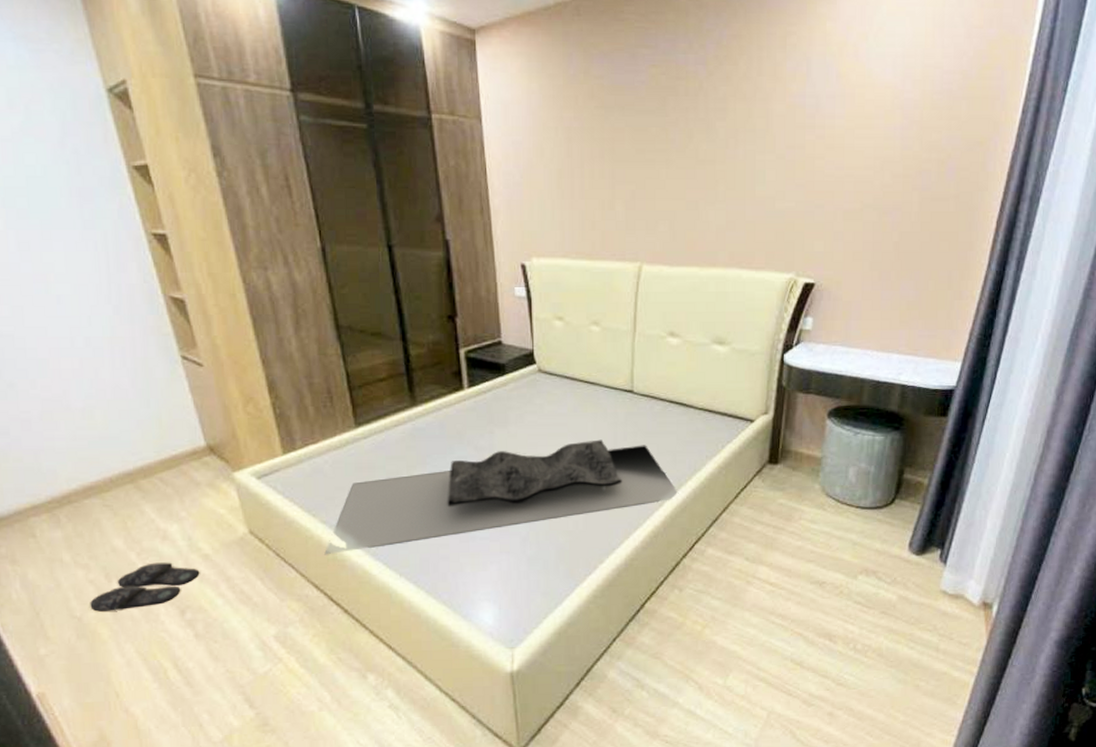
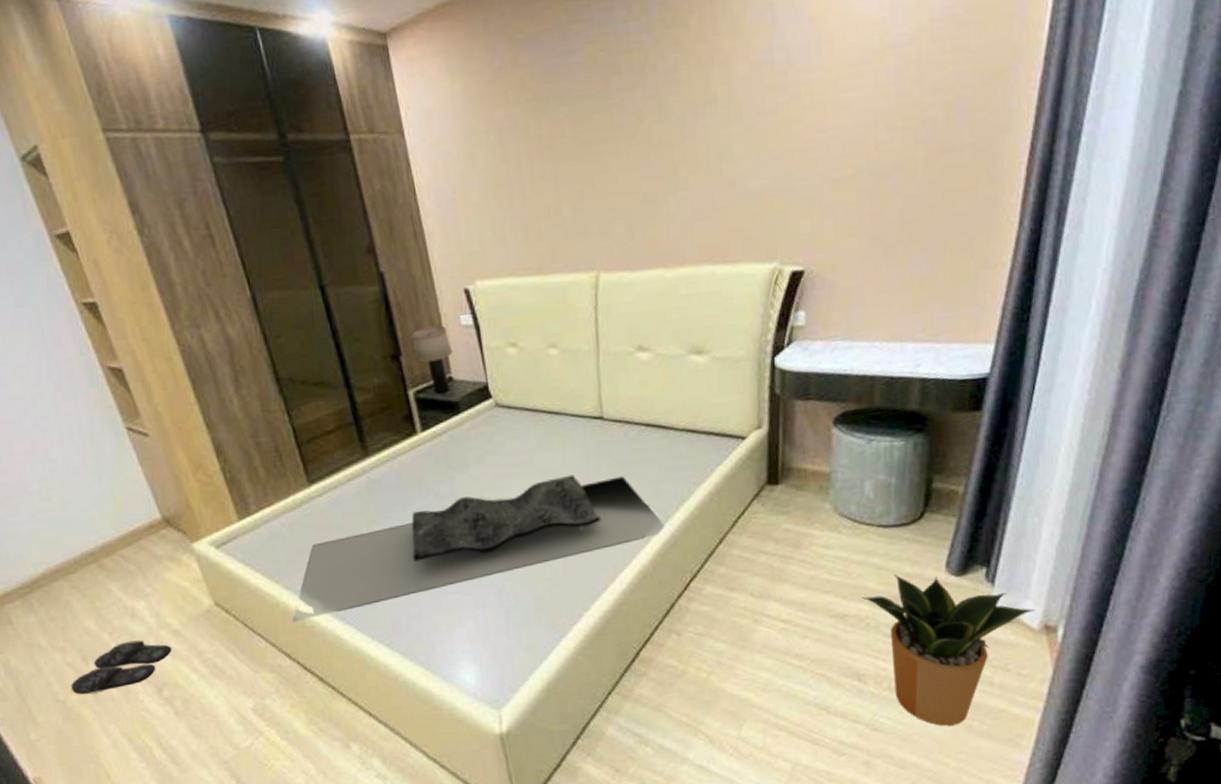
table lamp: none [469,294,505,356] -> present [411,325,453,395]
potted plant: none [838,550,977,684] -> present [862,574,1036,726]

